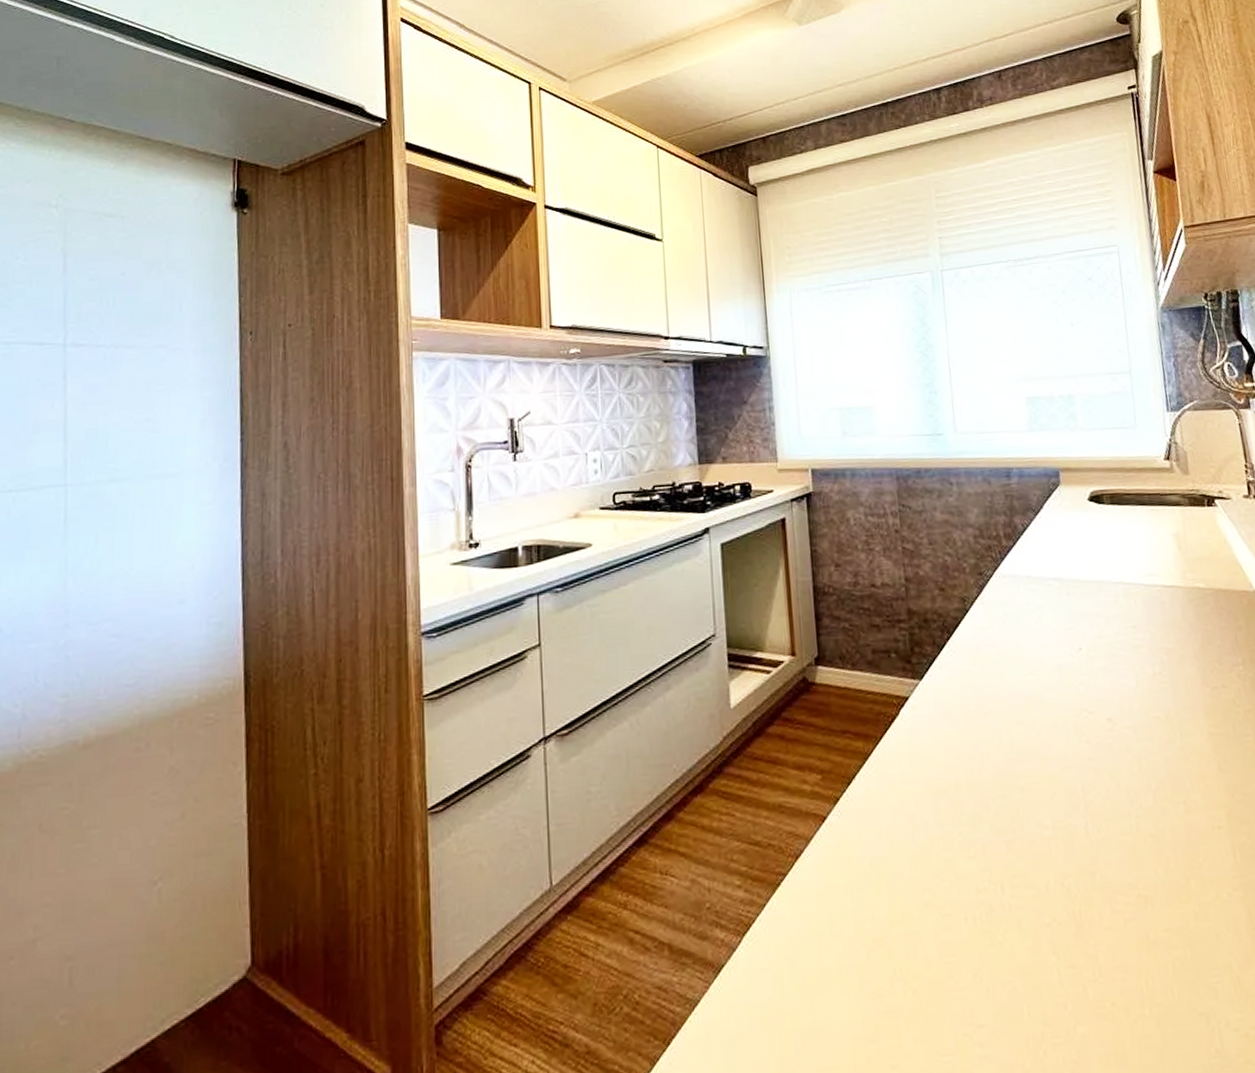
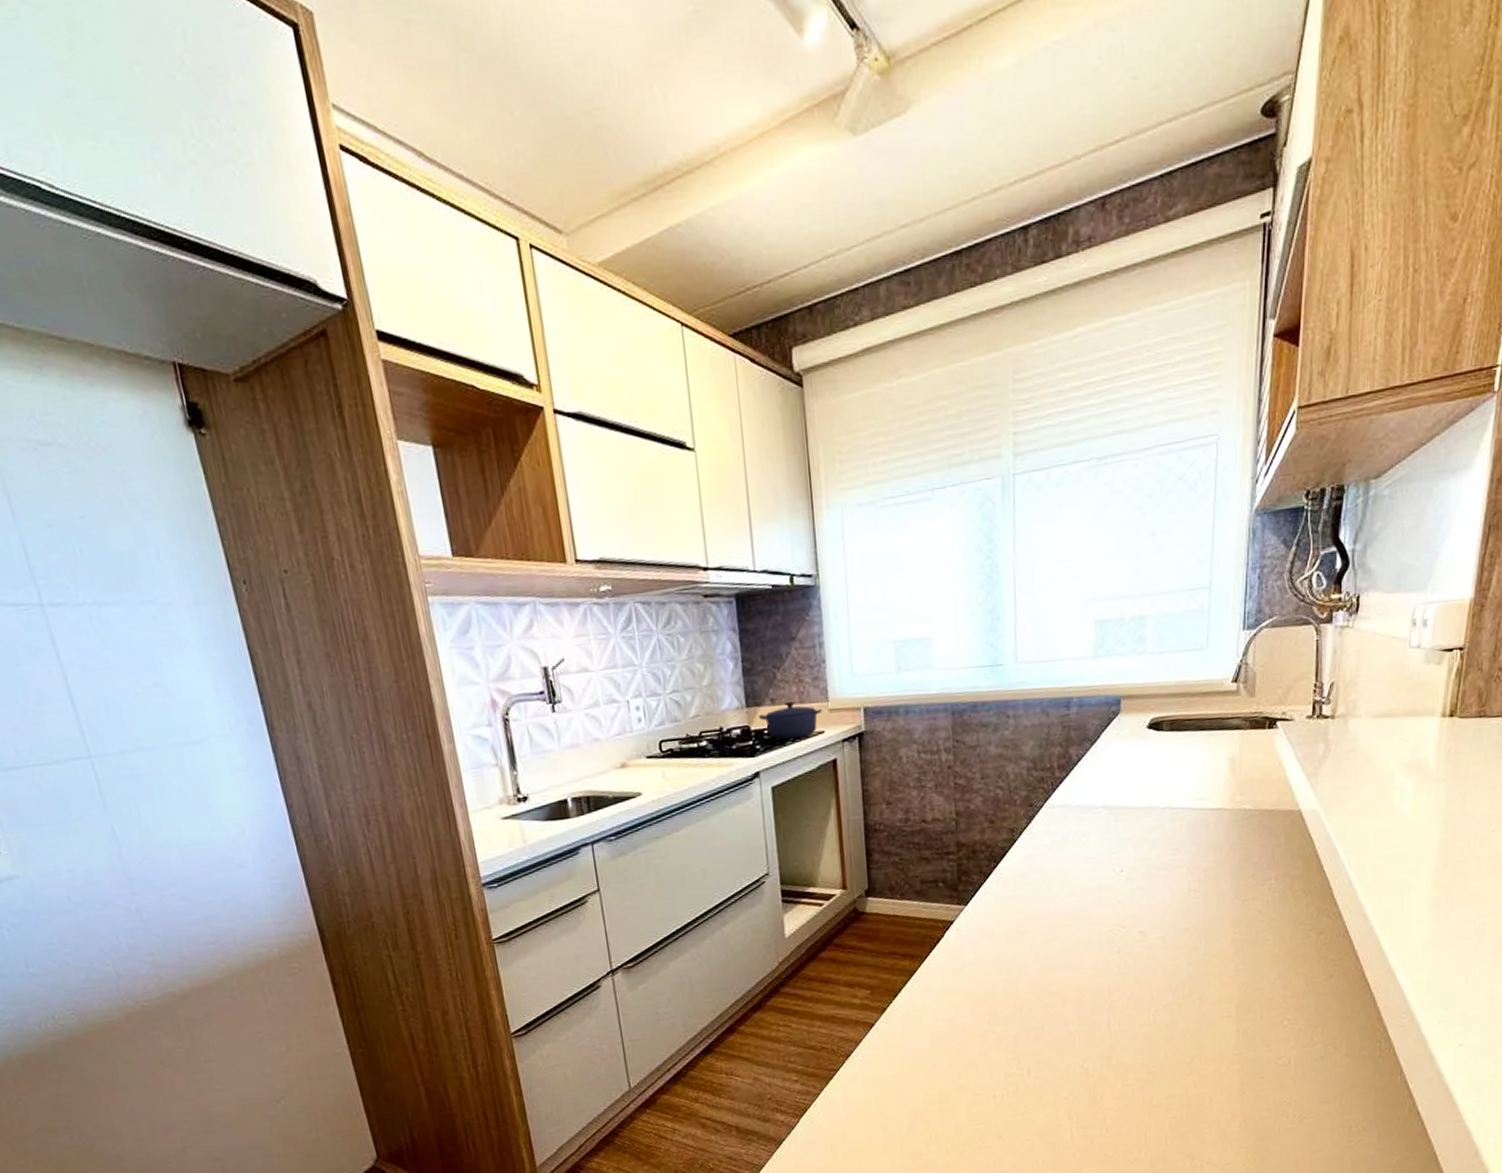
cooking pot: none [710,460,771,498] -> present [759,701,822,741]

